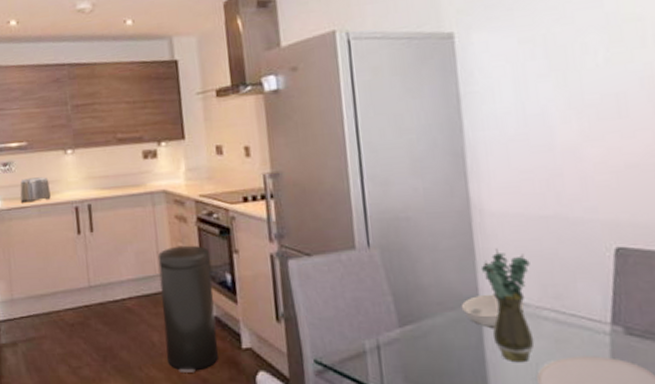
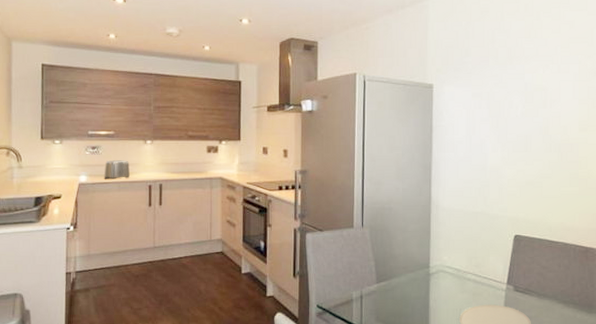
pedal bin: present [157,245,219,373] -> none [209,219,250,313]
bowl: present [460,294,525,329] -> none [418,262,457,286]
vase: present [480,248,535,363] -> none [433,232,463,308]

